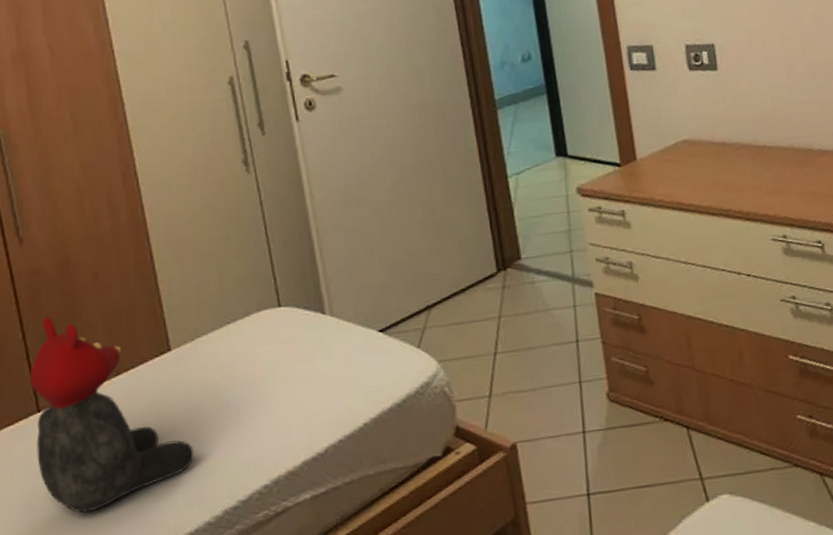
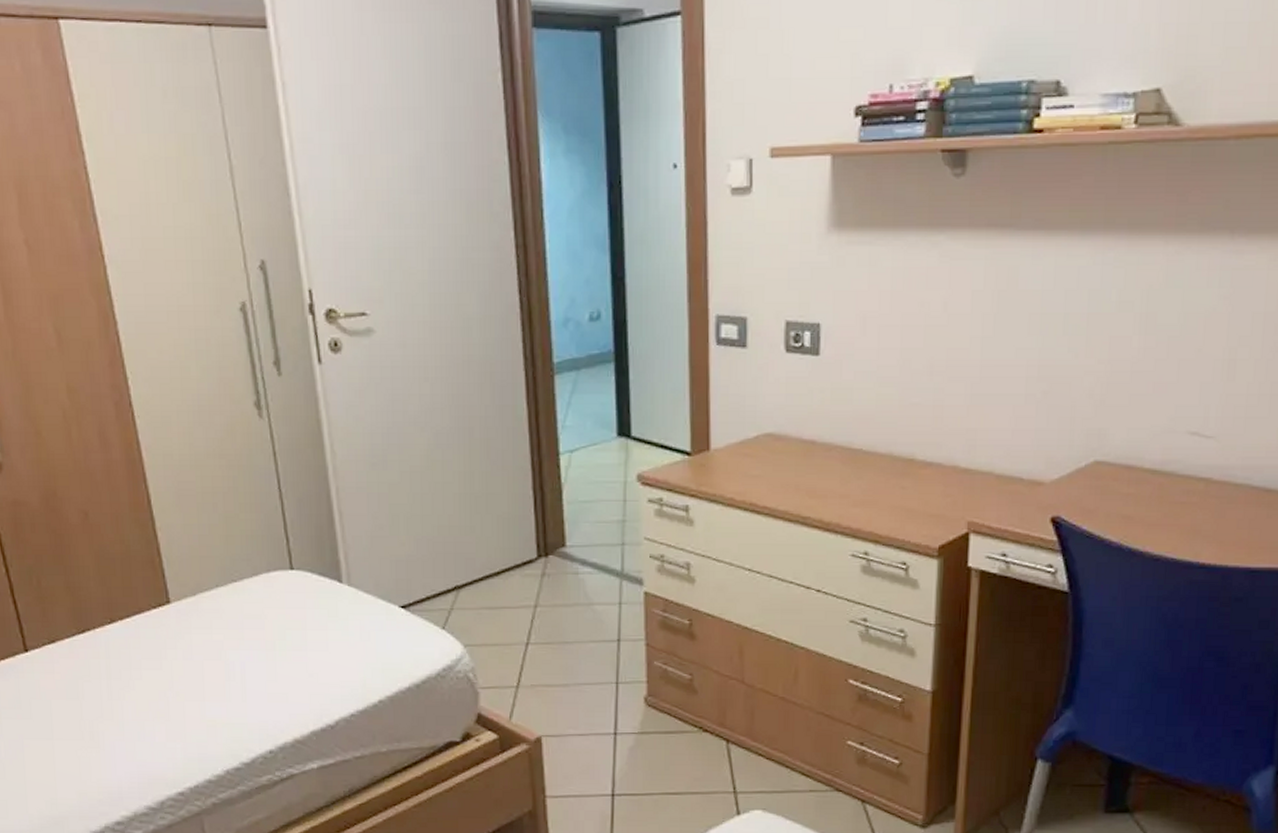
teddy bear: present [30,317,195,513] -> none [15,553,195,757]

